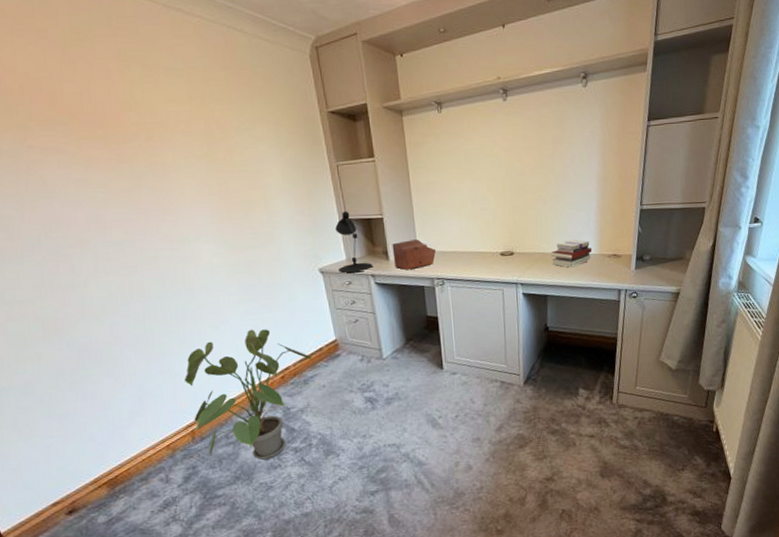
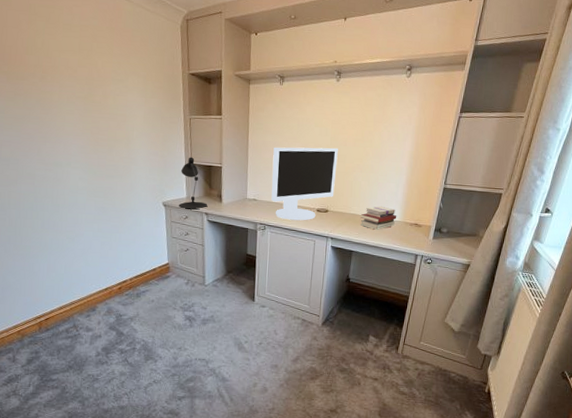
house plant: present [185,329,314,460] -> none [41,244,147,355]
sewing box: present [392,239,437,271] -> none [225,188,263,214]
monitor: none [441,179,518,270] -> present [271,147,338,221]

